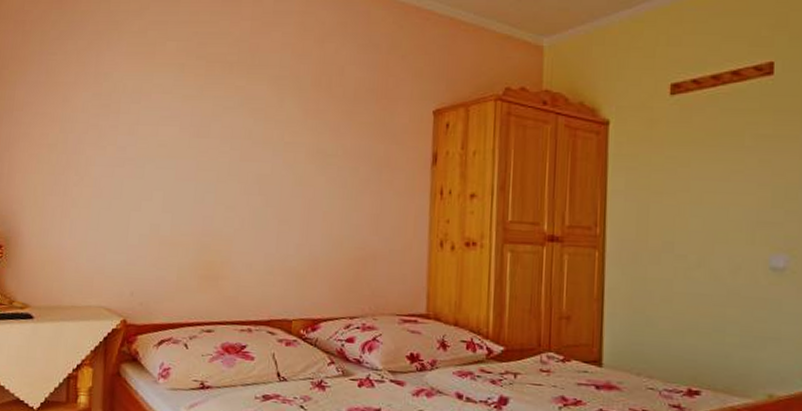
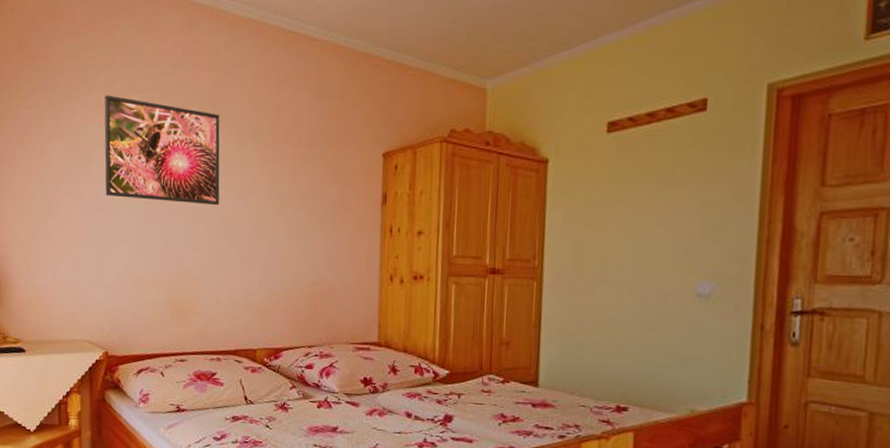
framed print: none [132,42,260,162] -> present [104,95,220,206]

